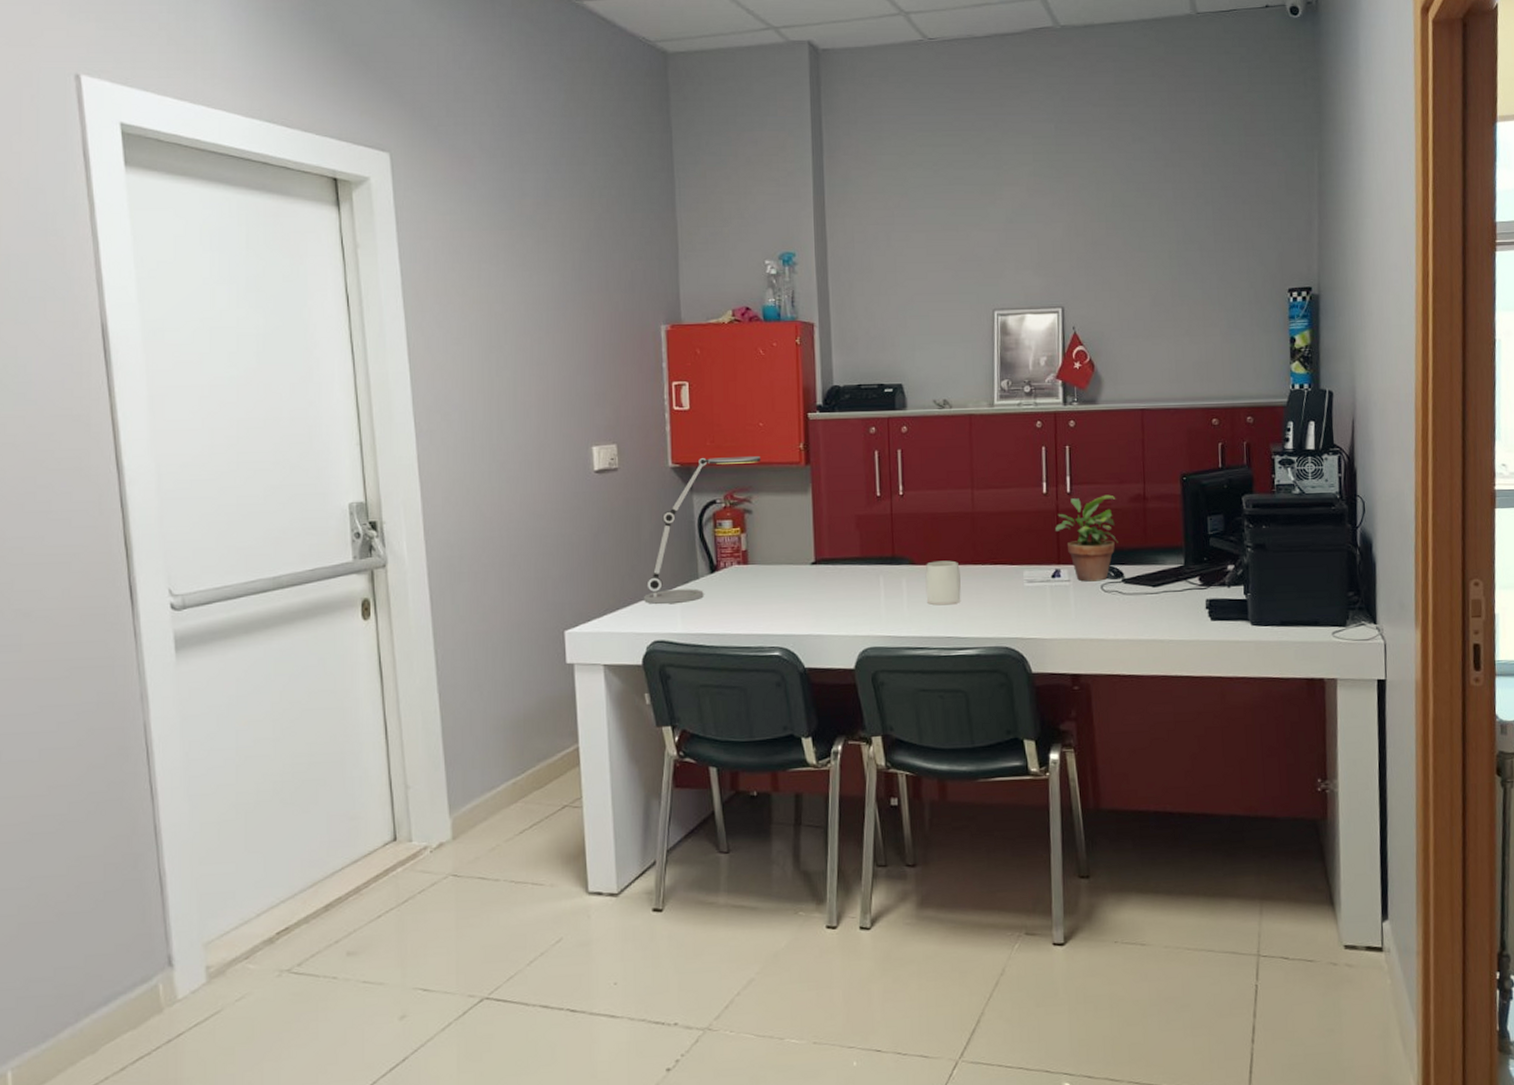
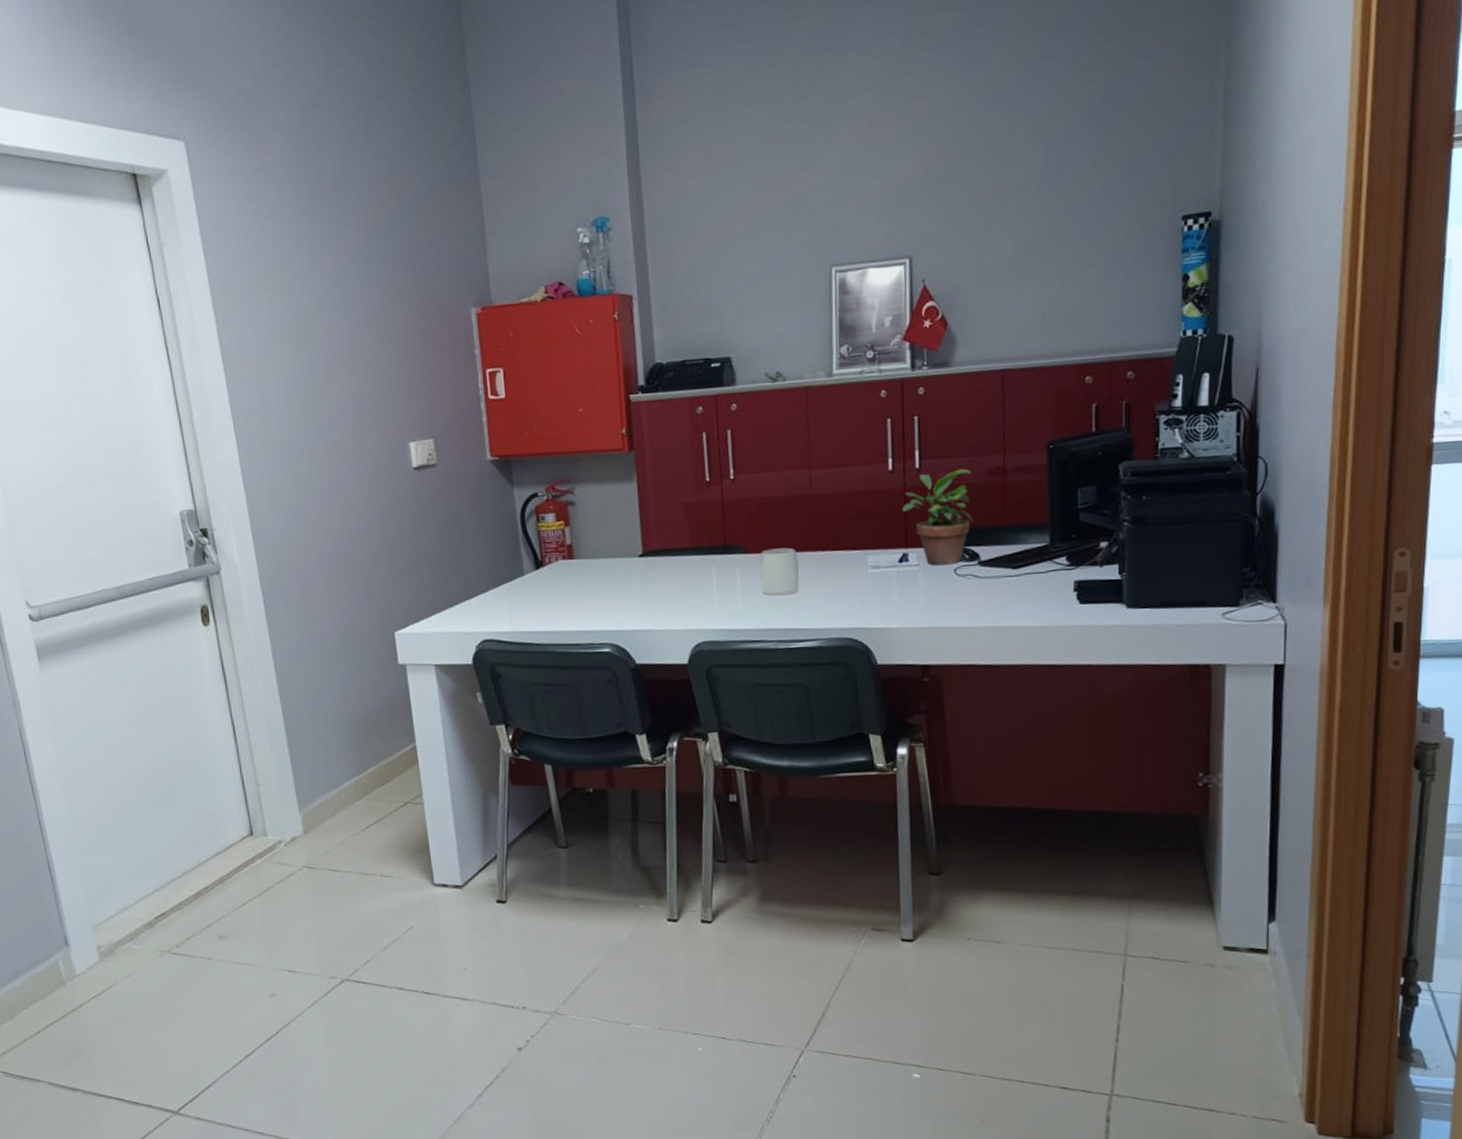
desk lamp: present [643,455,761,604] -> none [469,443,583,603]

